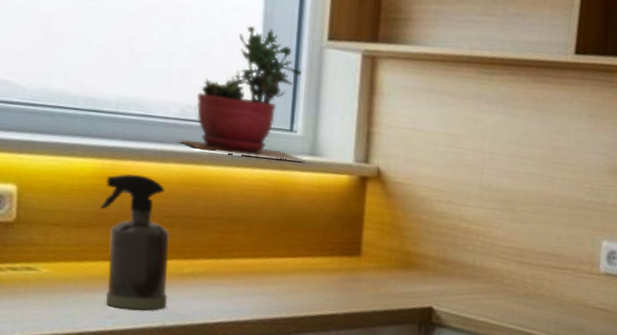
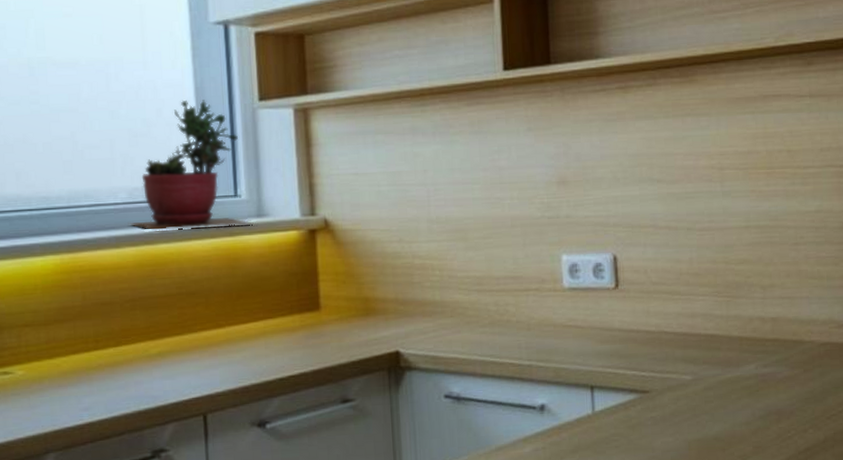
spray bottle: present [100,174,170,310] -> none [64,264,139,399]

